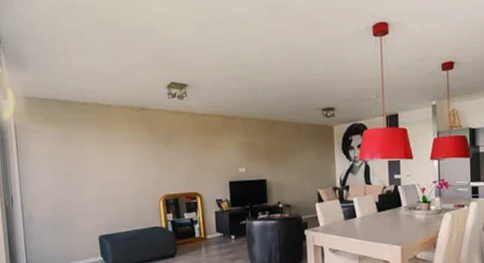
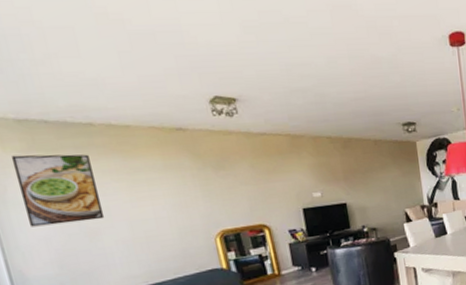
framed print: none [34,125,86,180] -> present [10,154,105,227]

